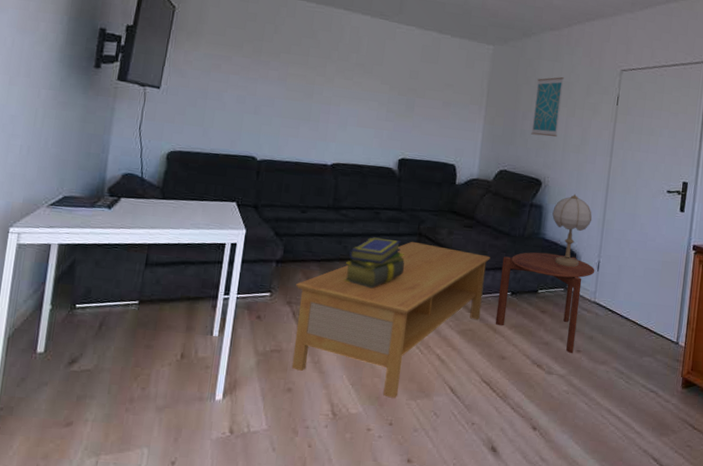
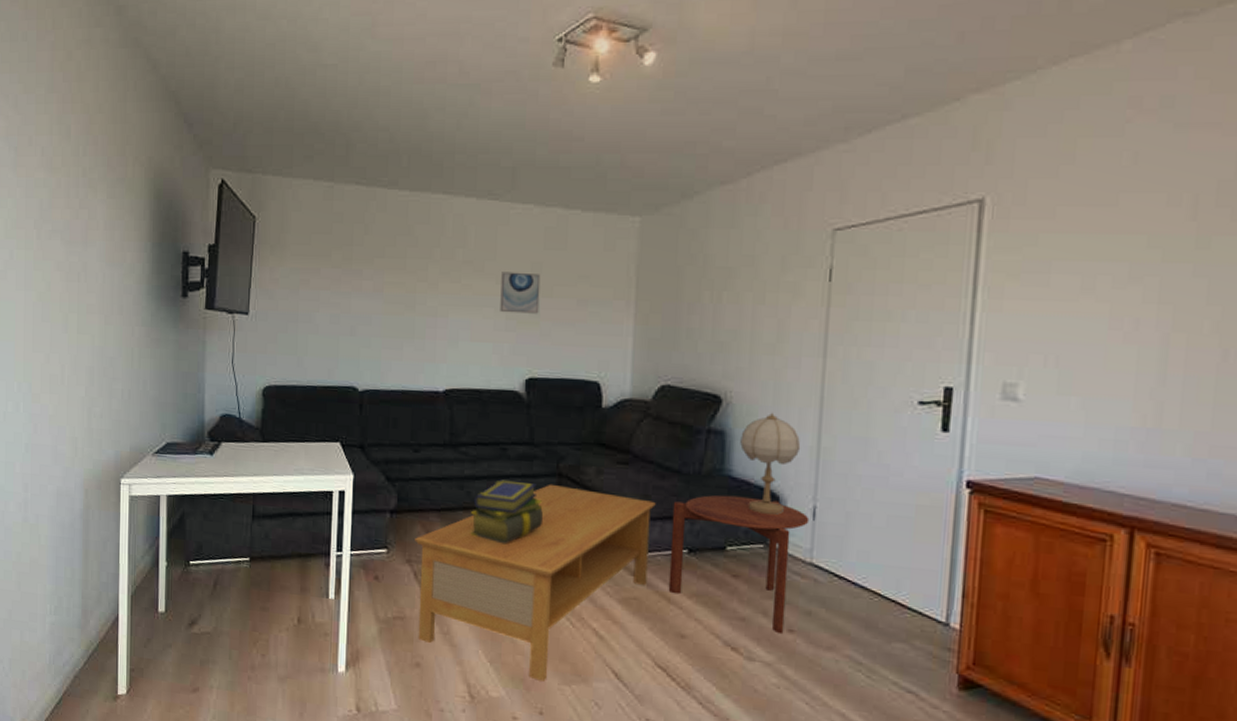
wall art: none [382,75,417,110] -> present [500,272,541,314]
wall art: present [531,77,564,137] -> none [702,250,746,335]

